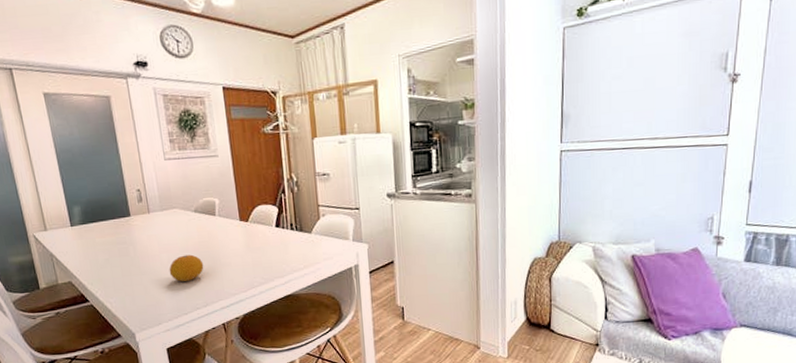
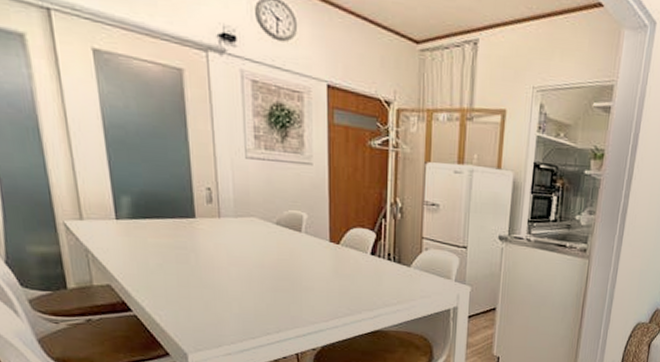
fruit: present [169,254,204,282] -> none [237,271,281,302]

